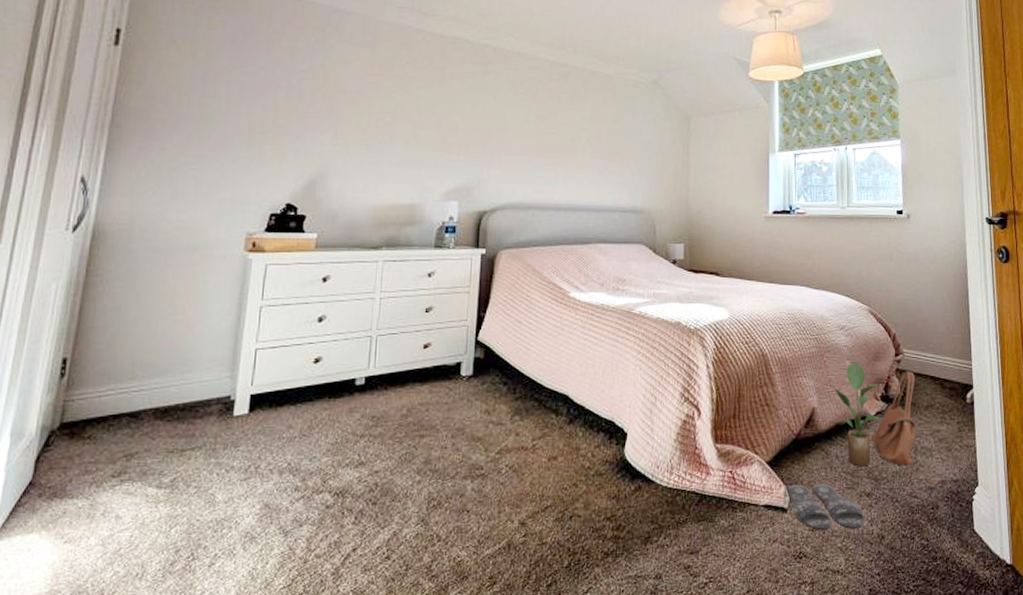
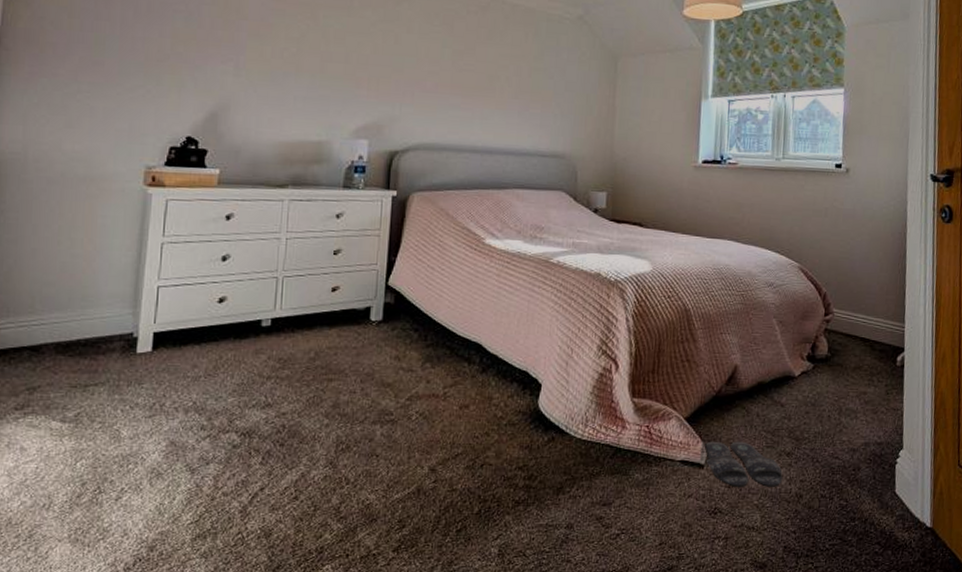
potted plant: present [834,362,880,467] -> none [758,320,806,426]
handbag: present [871,371,916,466] -> none [795,331,844,427]

